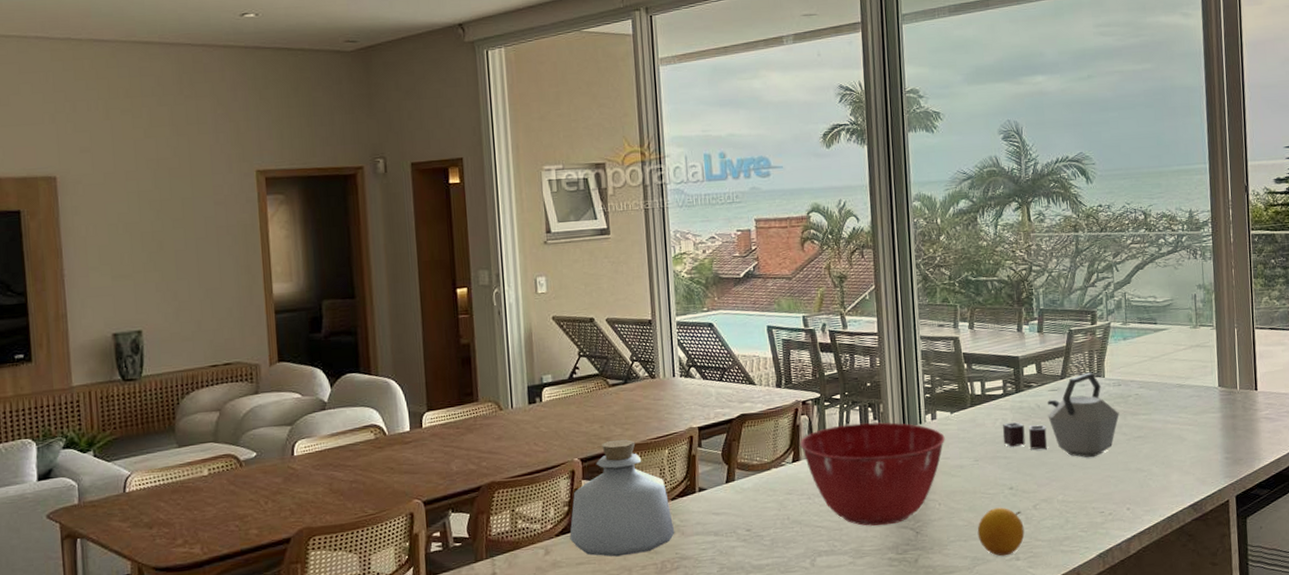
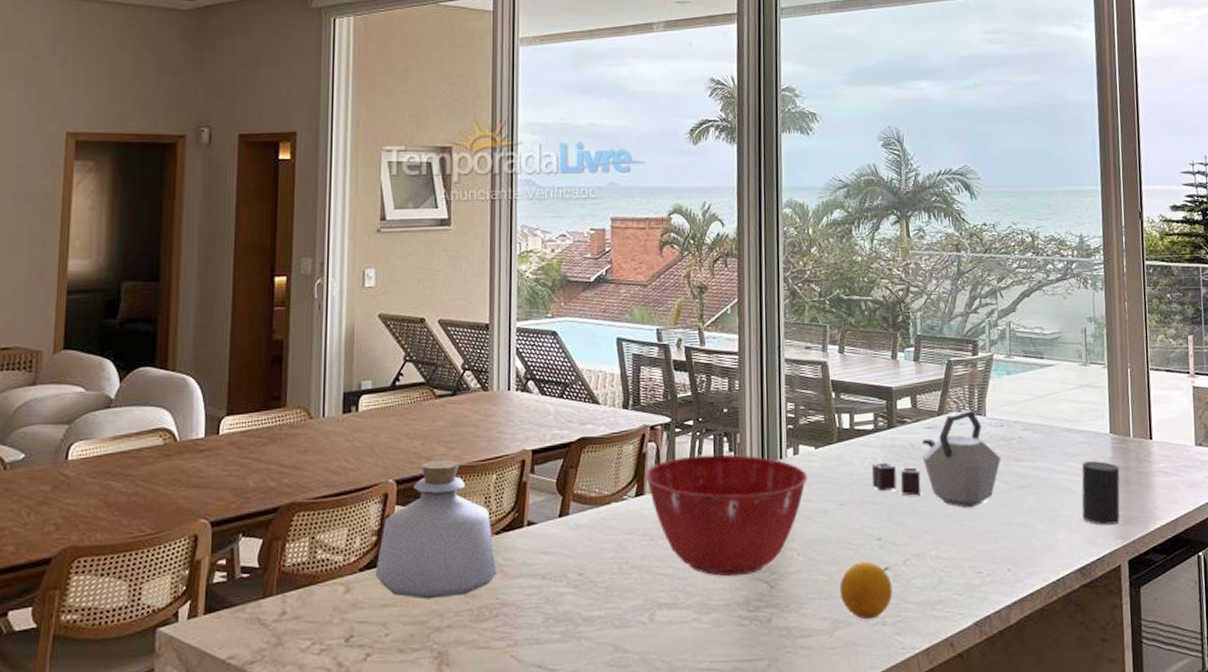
cup: none [1193,411,1228,467] -> present [1081,461,1120,525]

